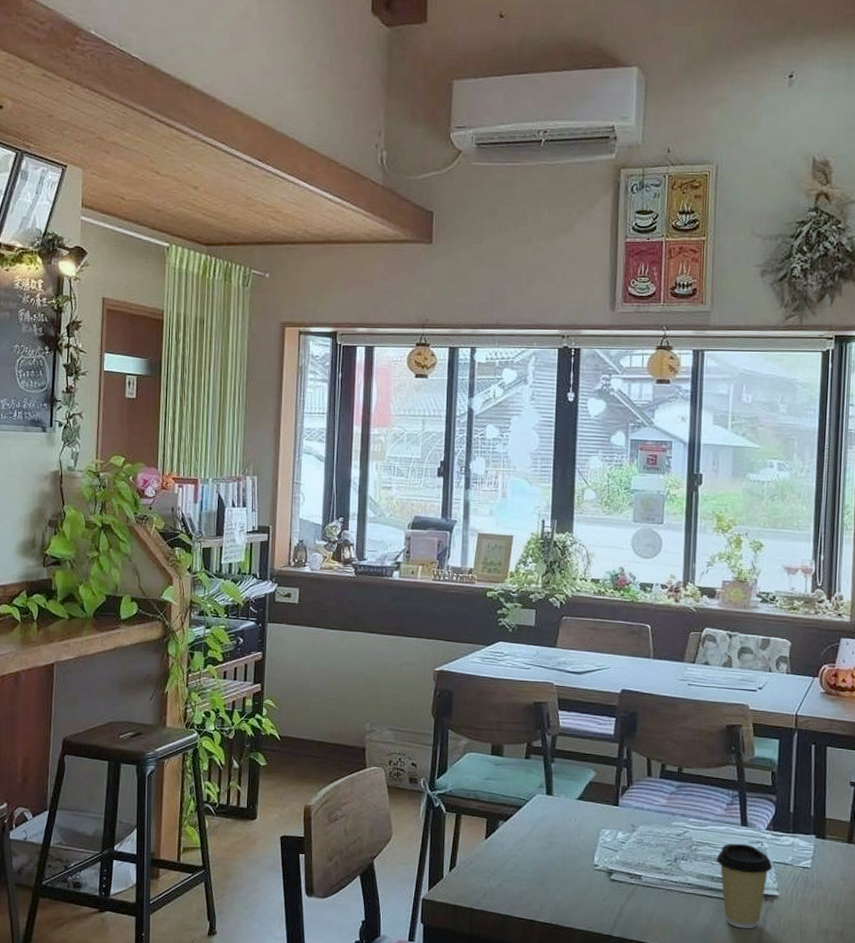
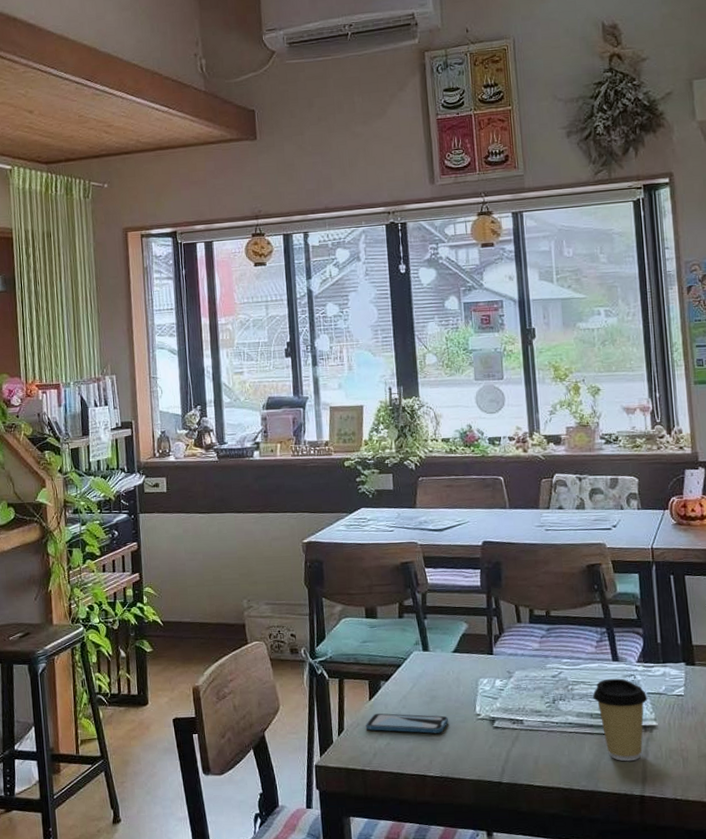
smartphone: none [478,852,565,880] -> present [365,713,449,734]

